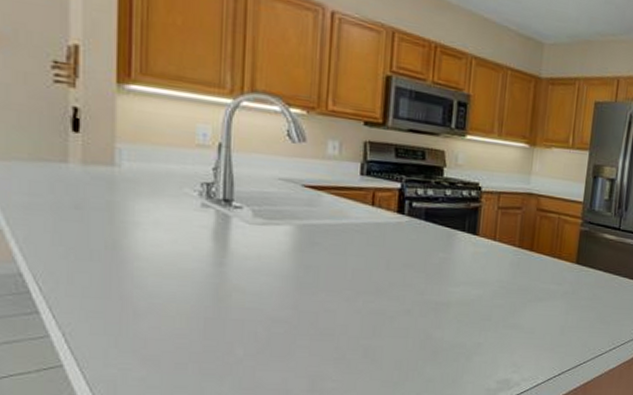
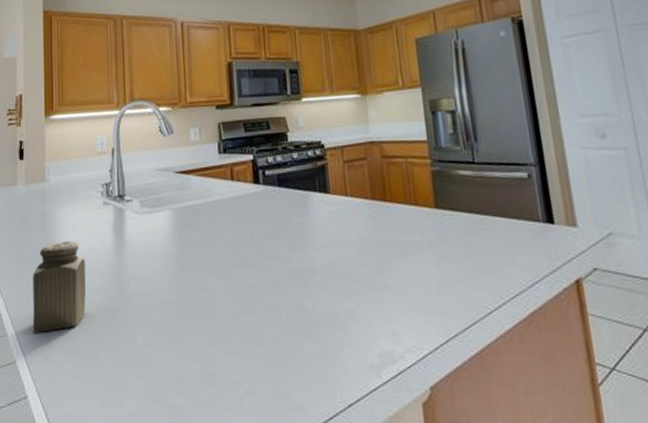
salt shaker: none [90,240,172,338] -> present [33,241,86,333]

